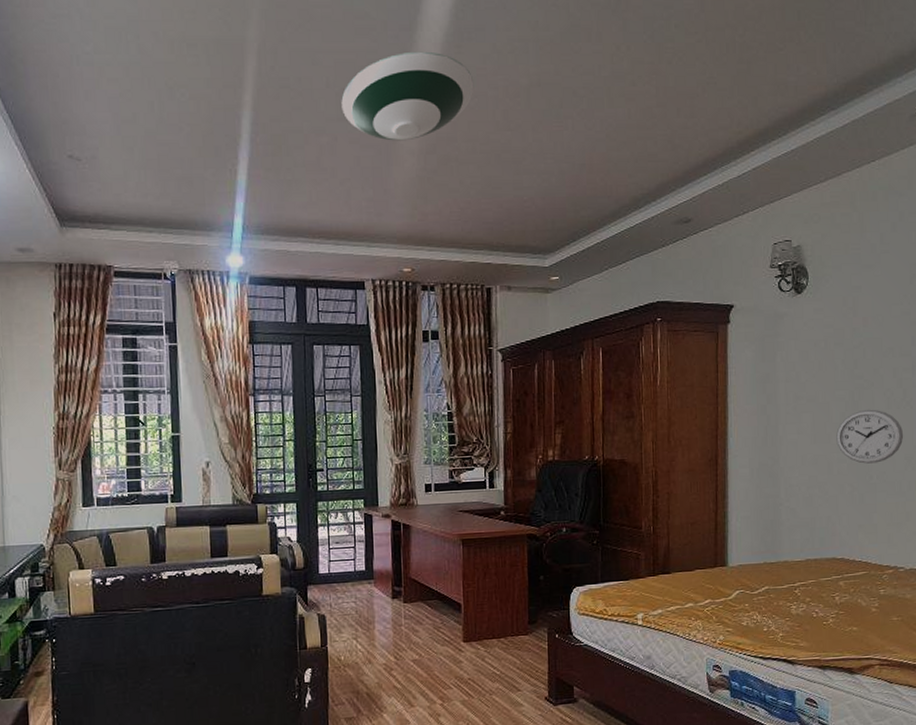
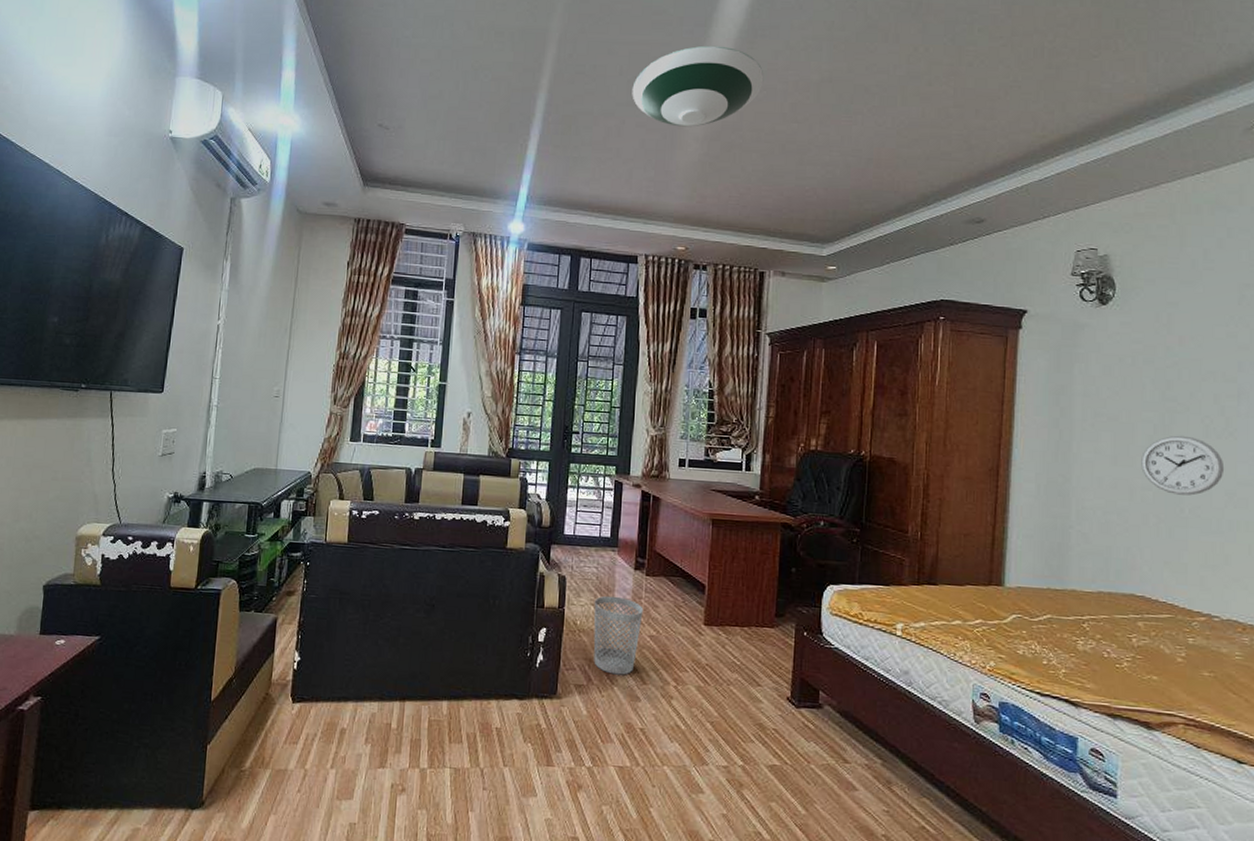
wastebasket: none [356,627,405,703] -> present [593,595,644,675]

